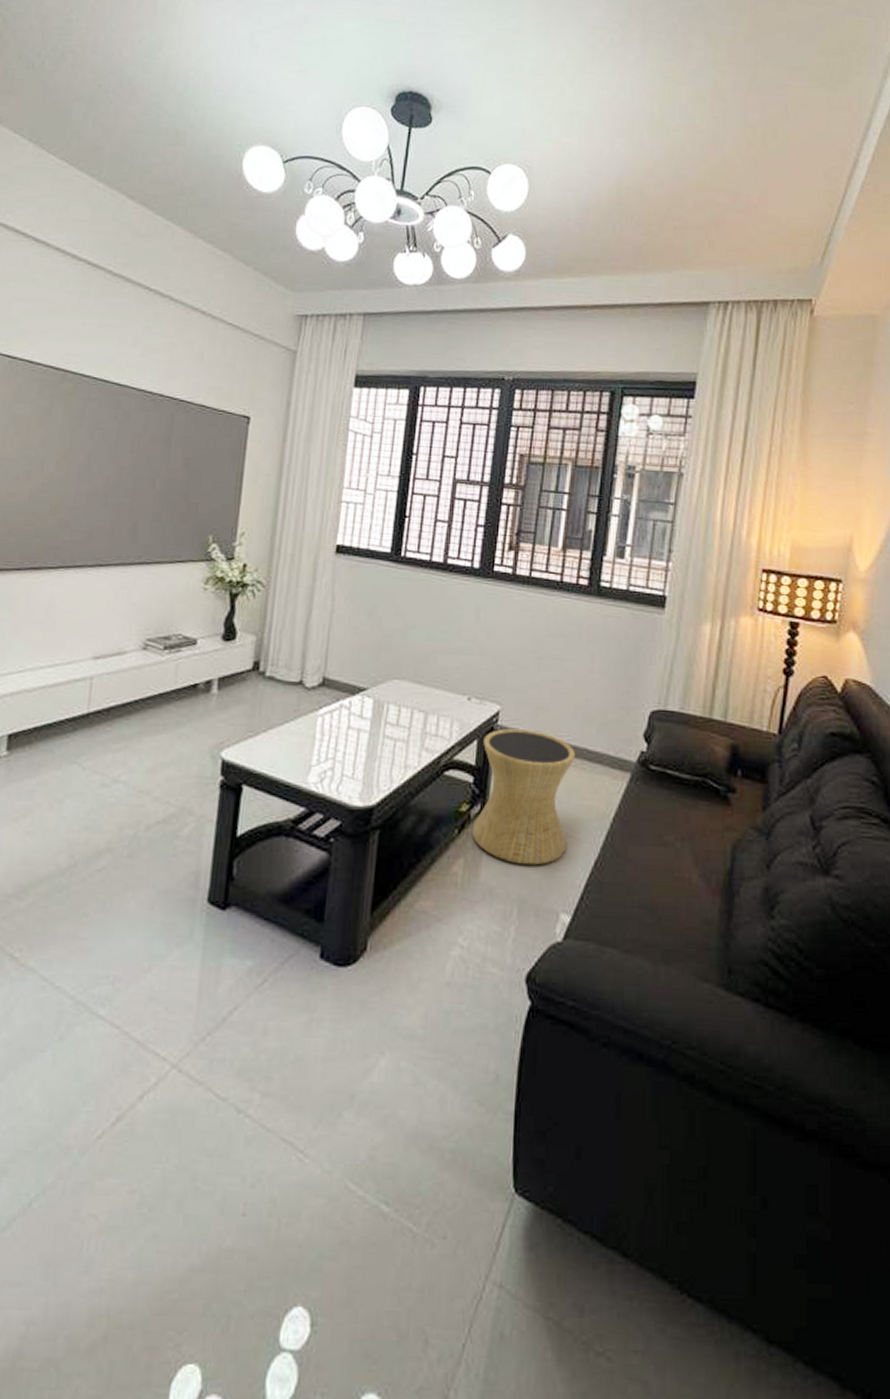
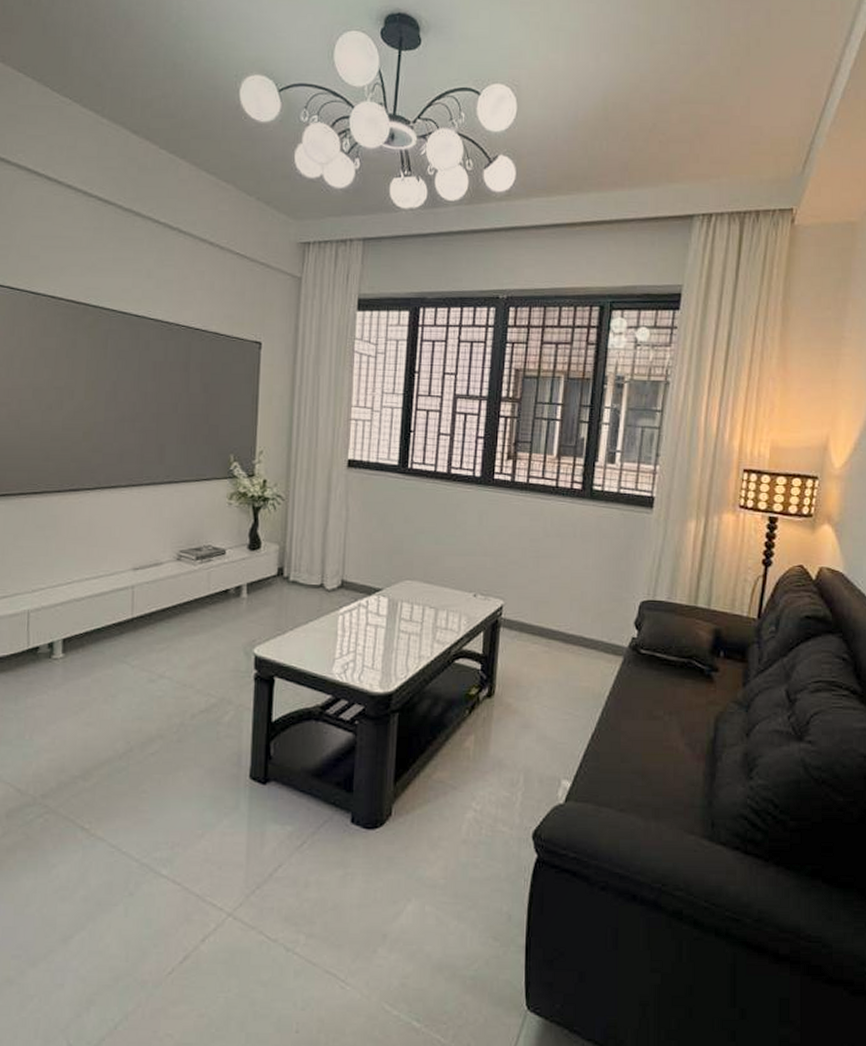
side table: present [471,729,576,866] -> none [481,621,573,740]

